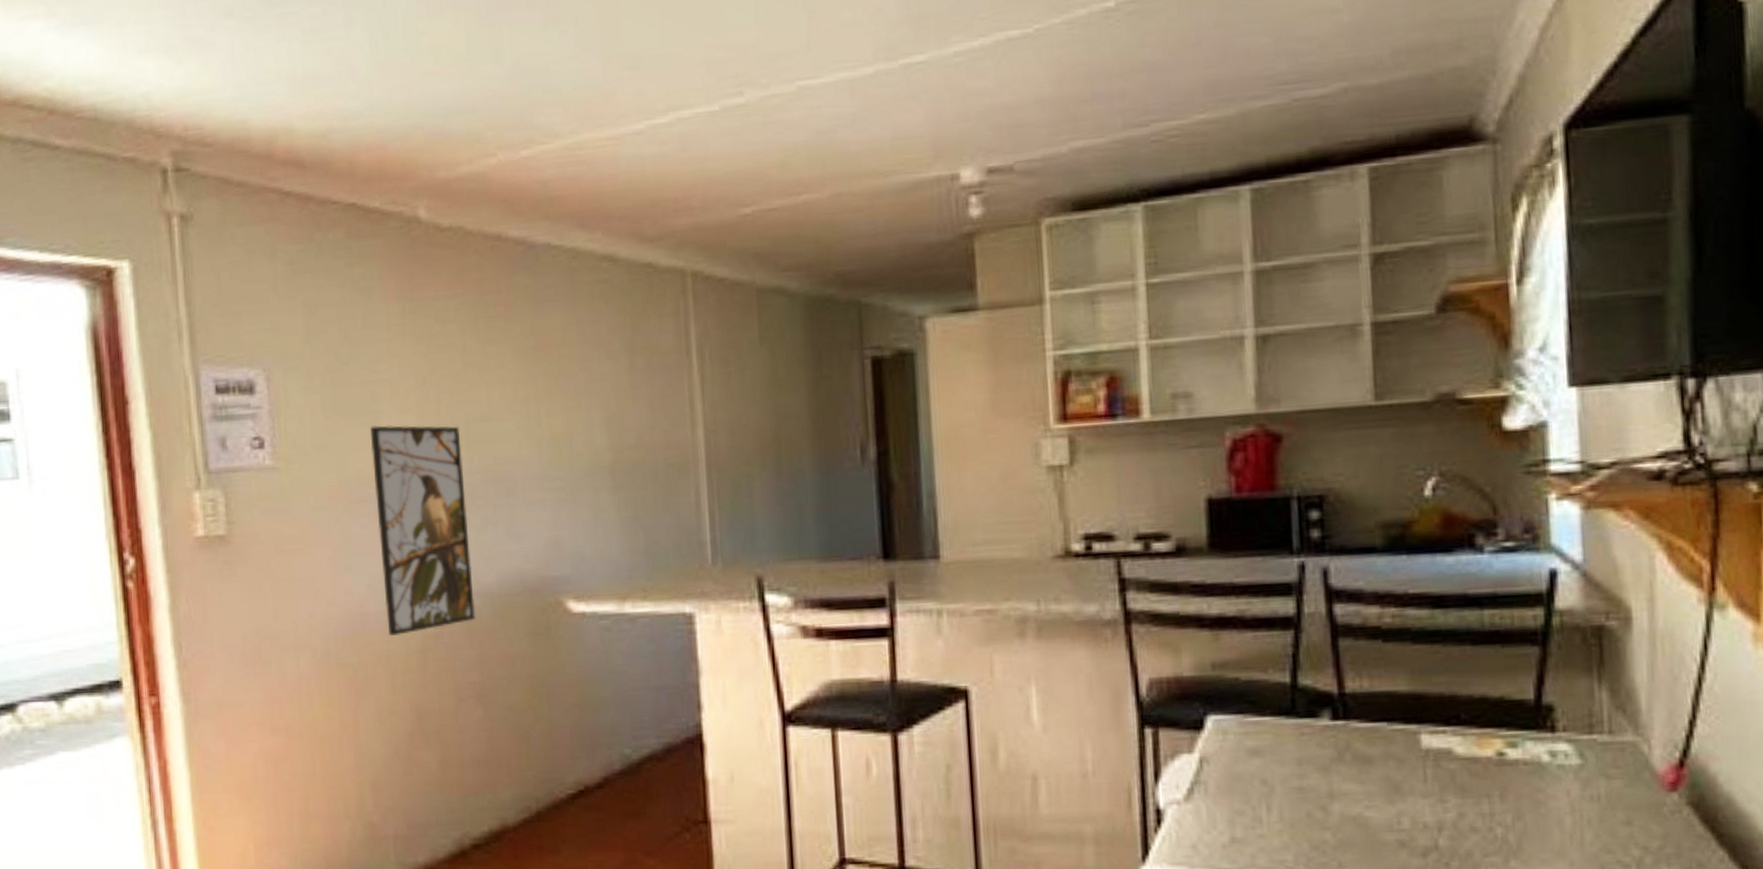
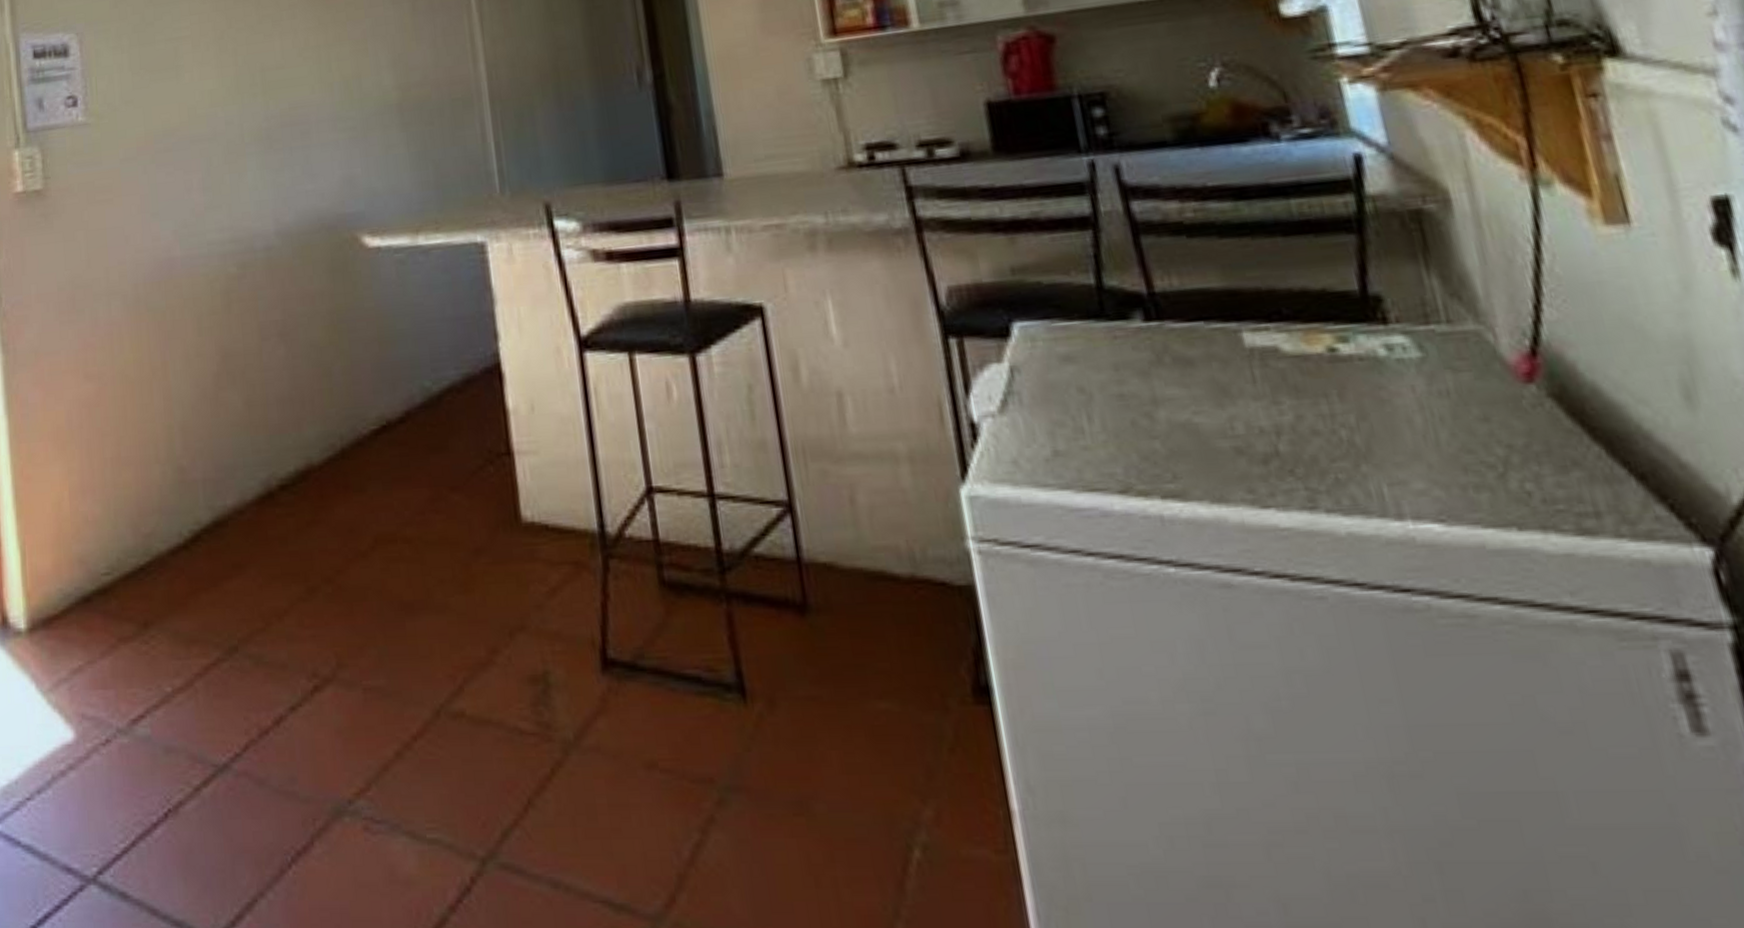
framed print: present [369,425,477,637] -> none [173,75,277,279]

